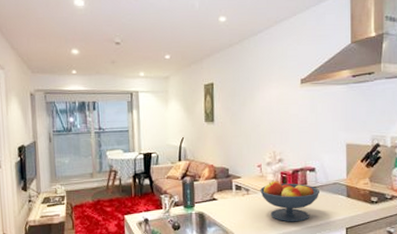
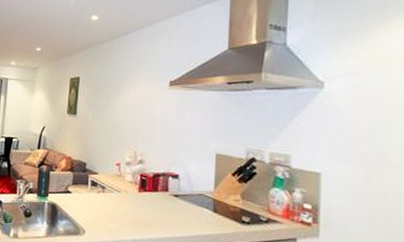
fruit bowl: present [260,181,319,222] -> none [117,182,182,231]

